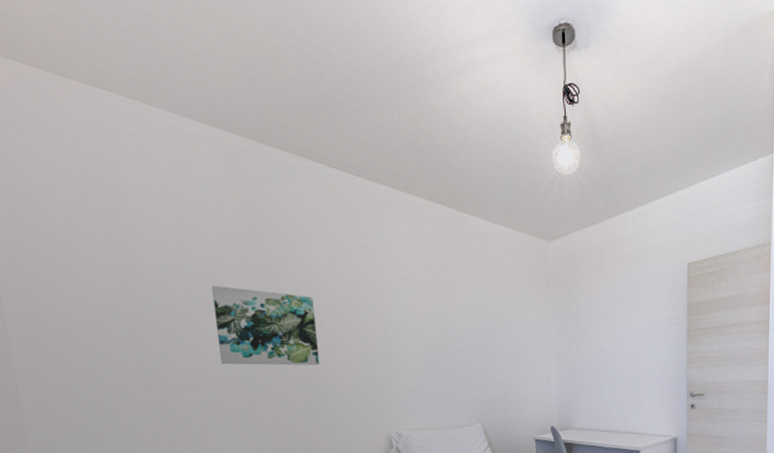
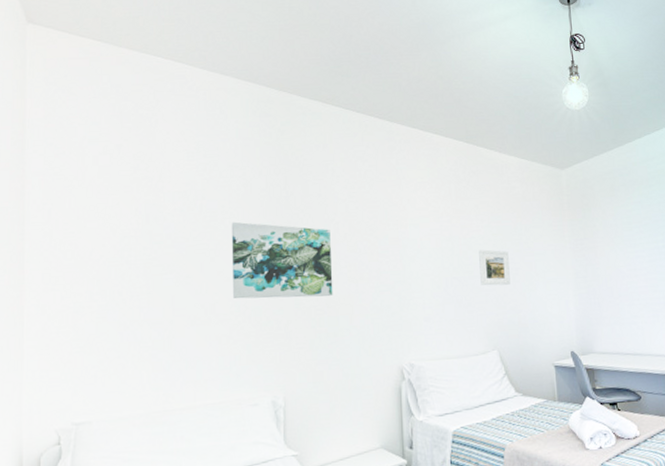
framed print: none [463,323,494,361] -> present [479,249,510,286]

